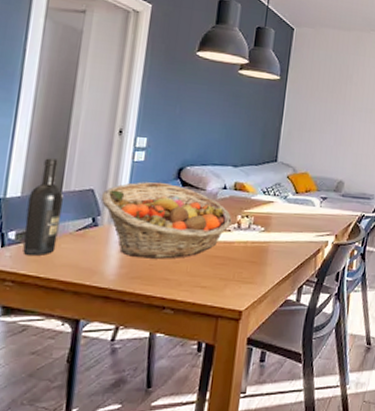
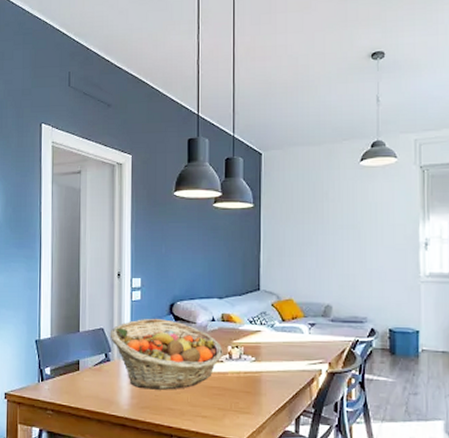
wine bottle: present [23,158,64,257] -> none [56,303,82,389]

